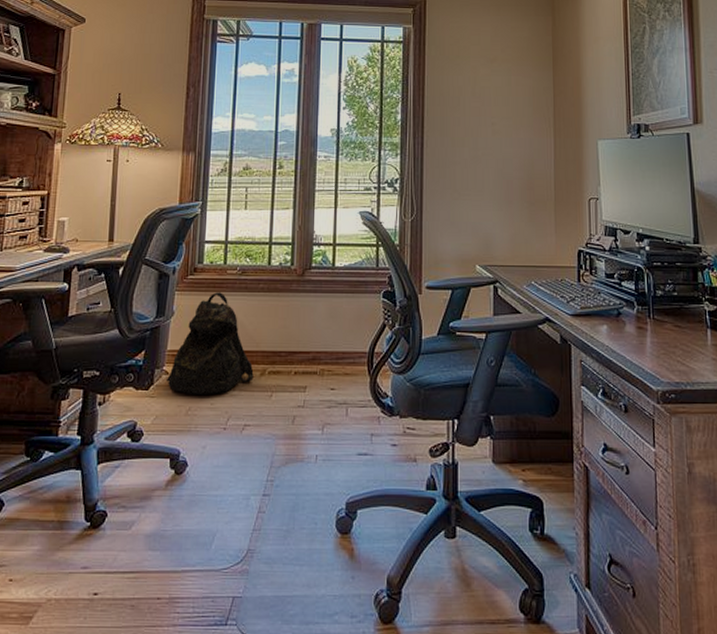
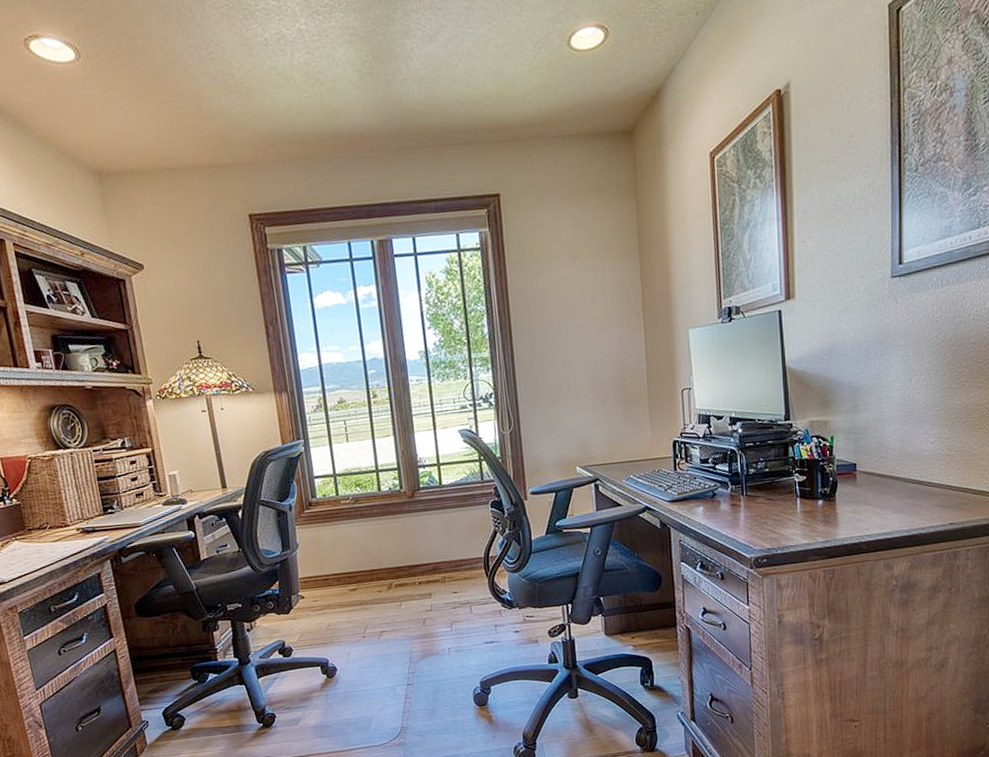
backpack: present [165,292,254,394] -> none [303,521,382,613]

